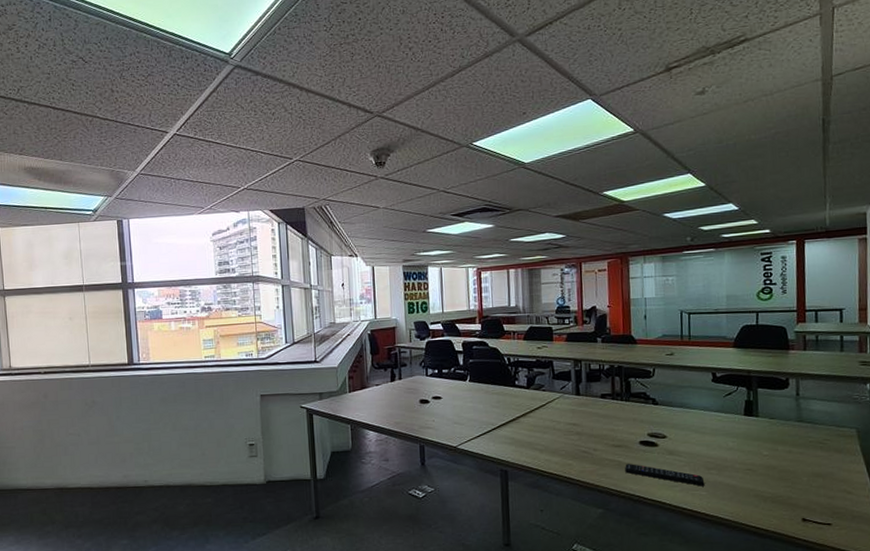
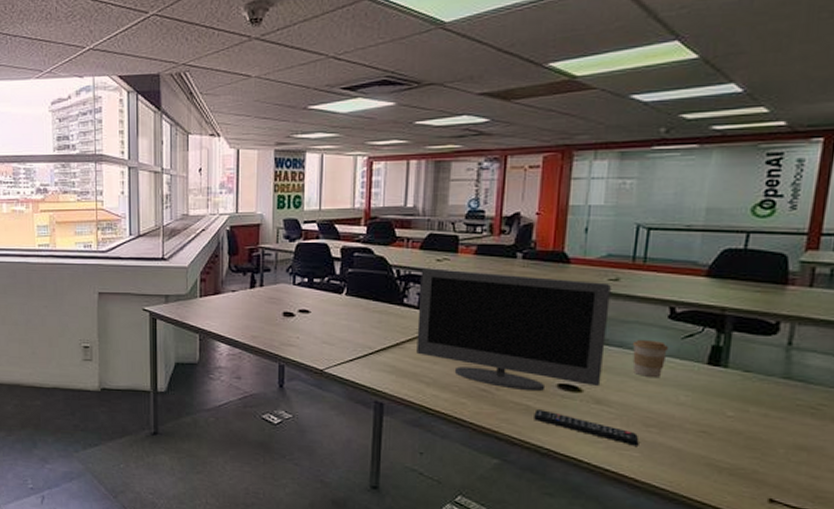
monitor: none [526,354,671,450] -> present [416,268,611,392]
coffee cup: none [689,399,716,430] -> present [632,339,669,378]

